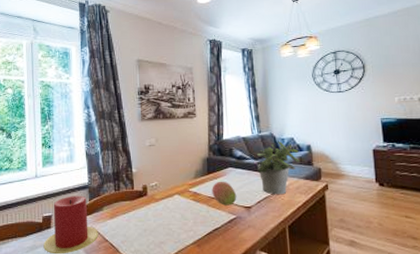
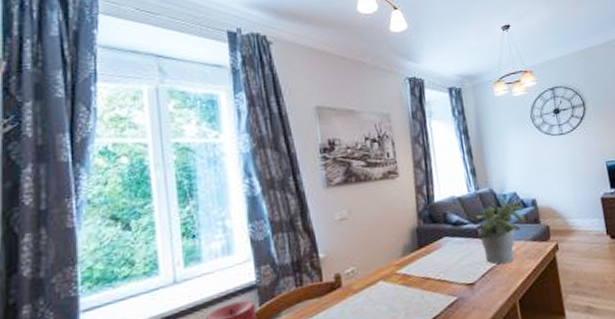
fruit: present [212,181,237,206] -> none [425,255,457,287]

